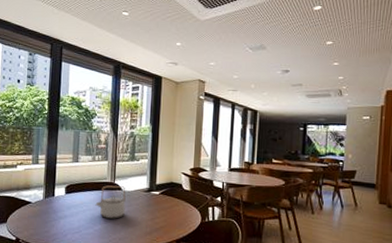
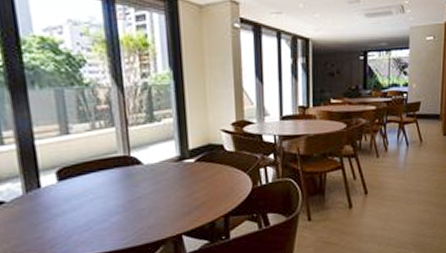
teapot: present [95,185,126,219] -> none [106,157,151,205]

